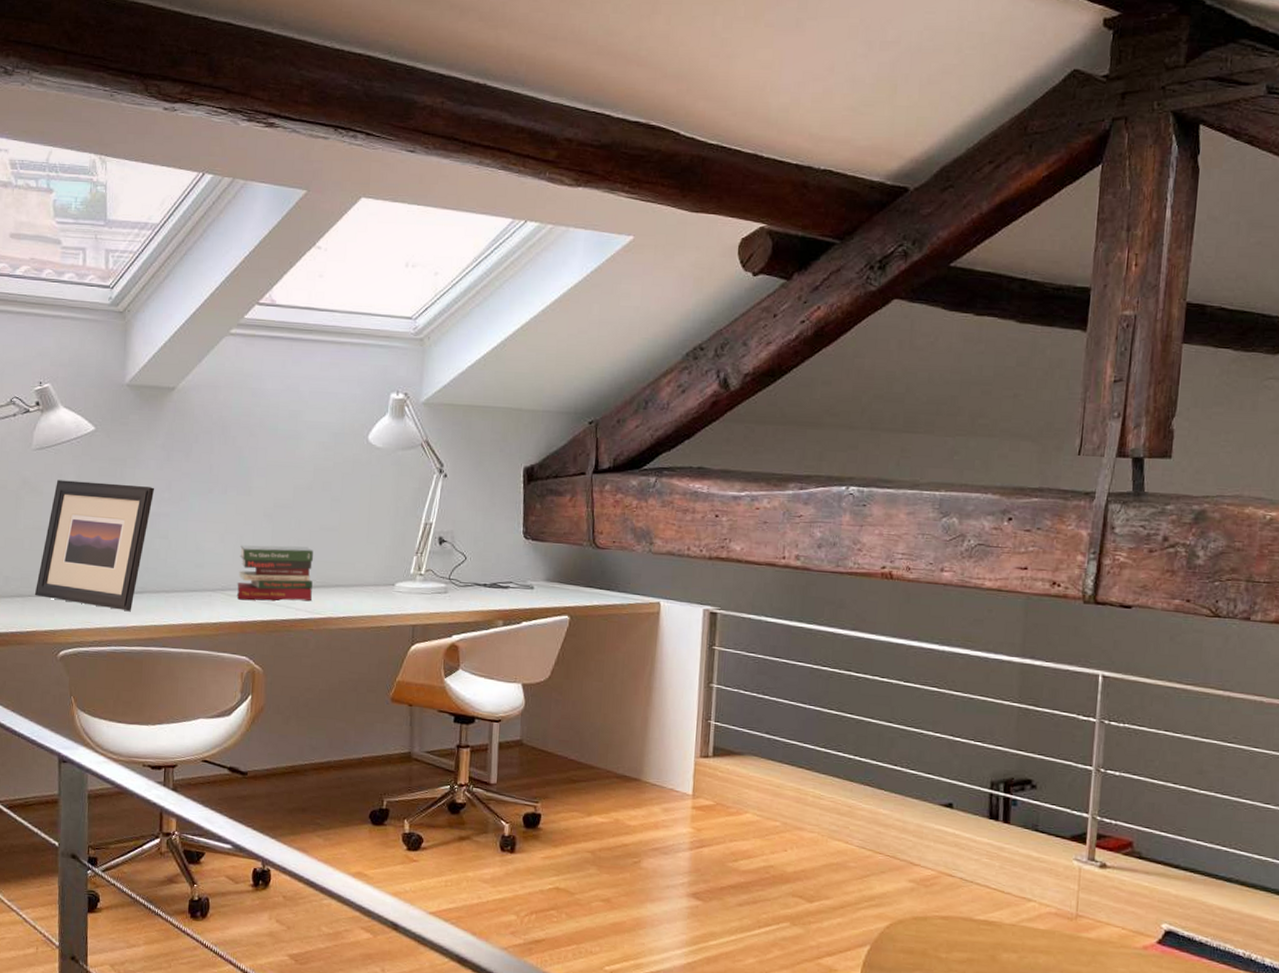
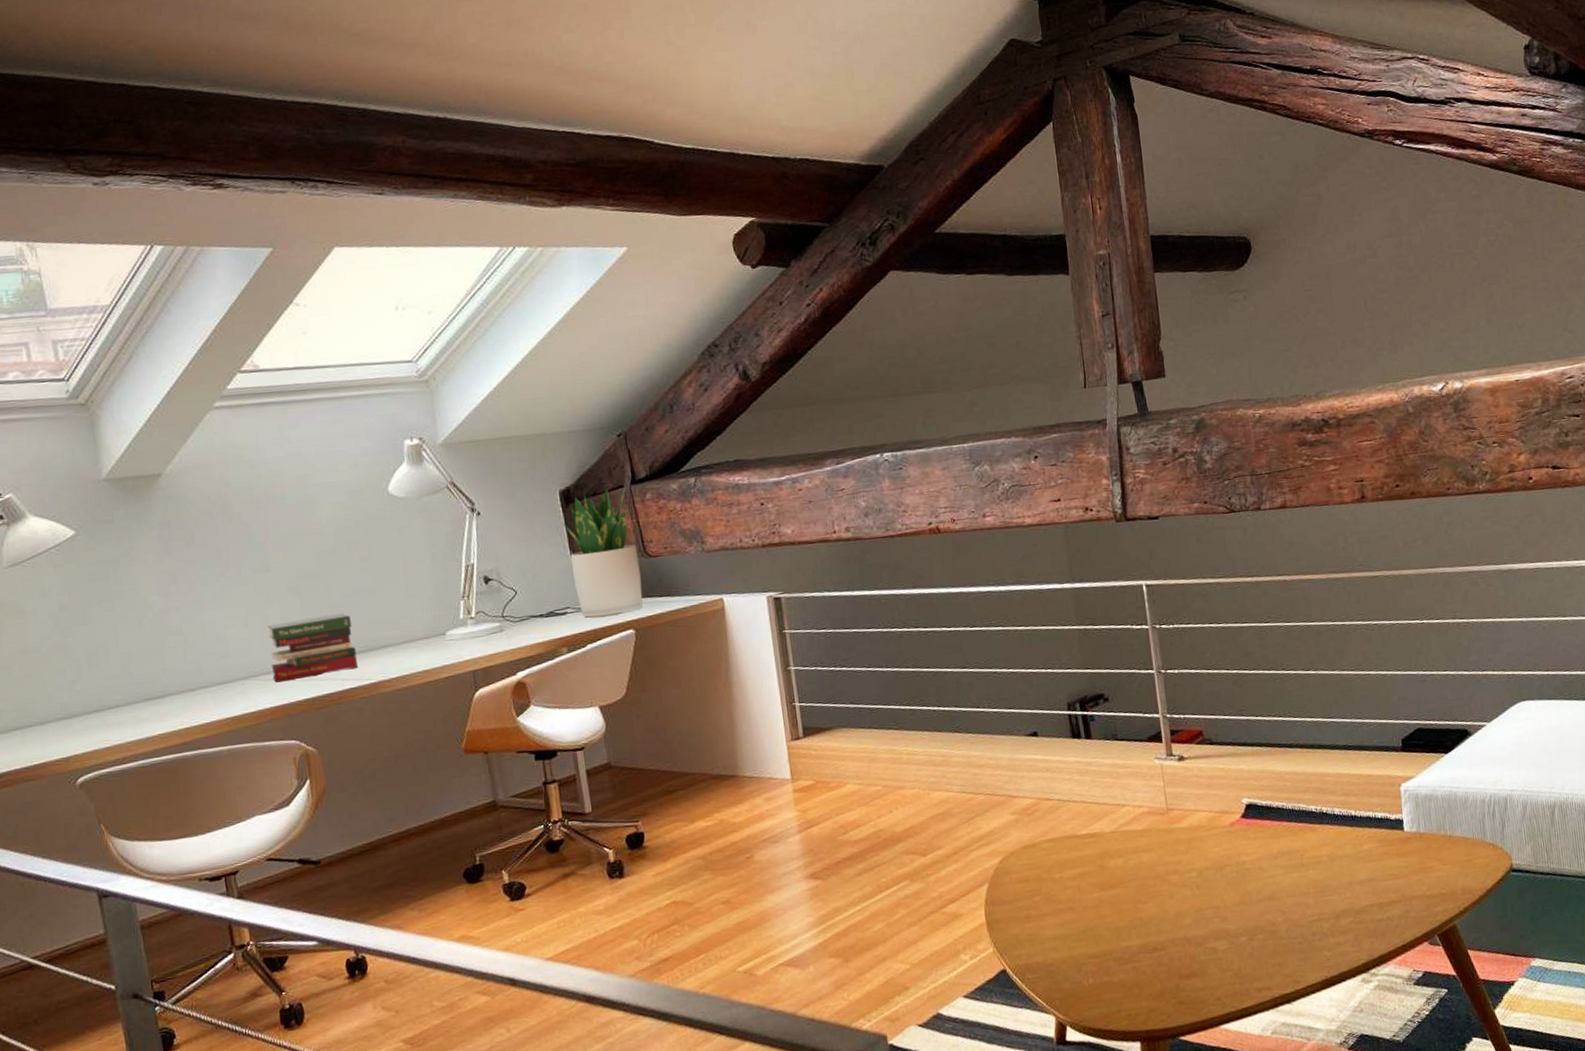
picture frame: present [34,480,154,611] -> none [35,583,158,725]
planter: none [521,468,589,599] -> present [562,483,643,618]

